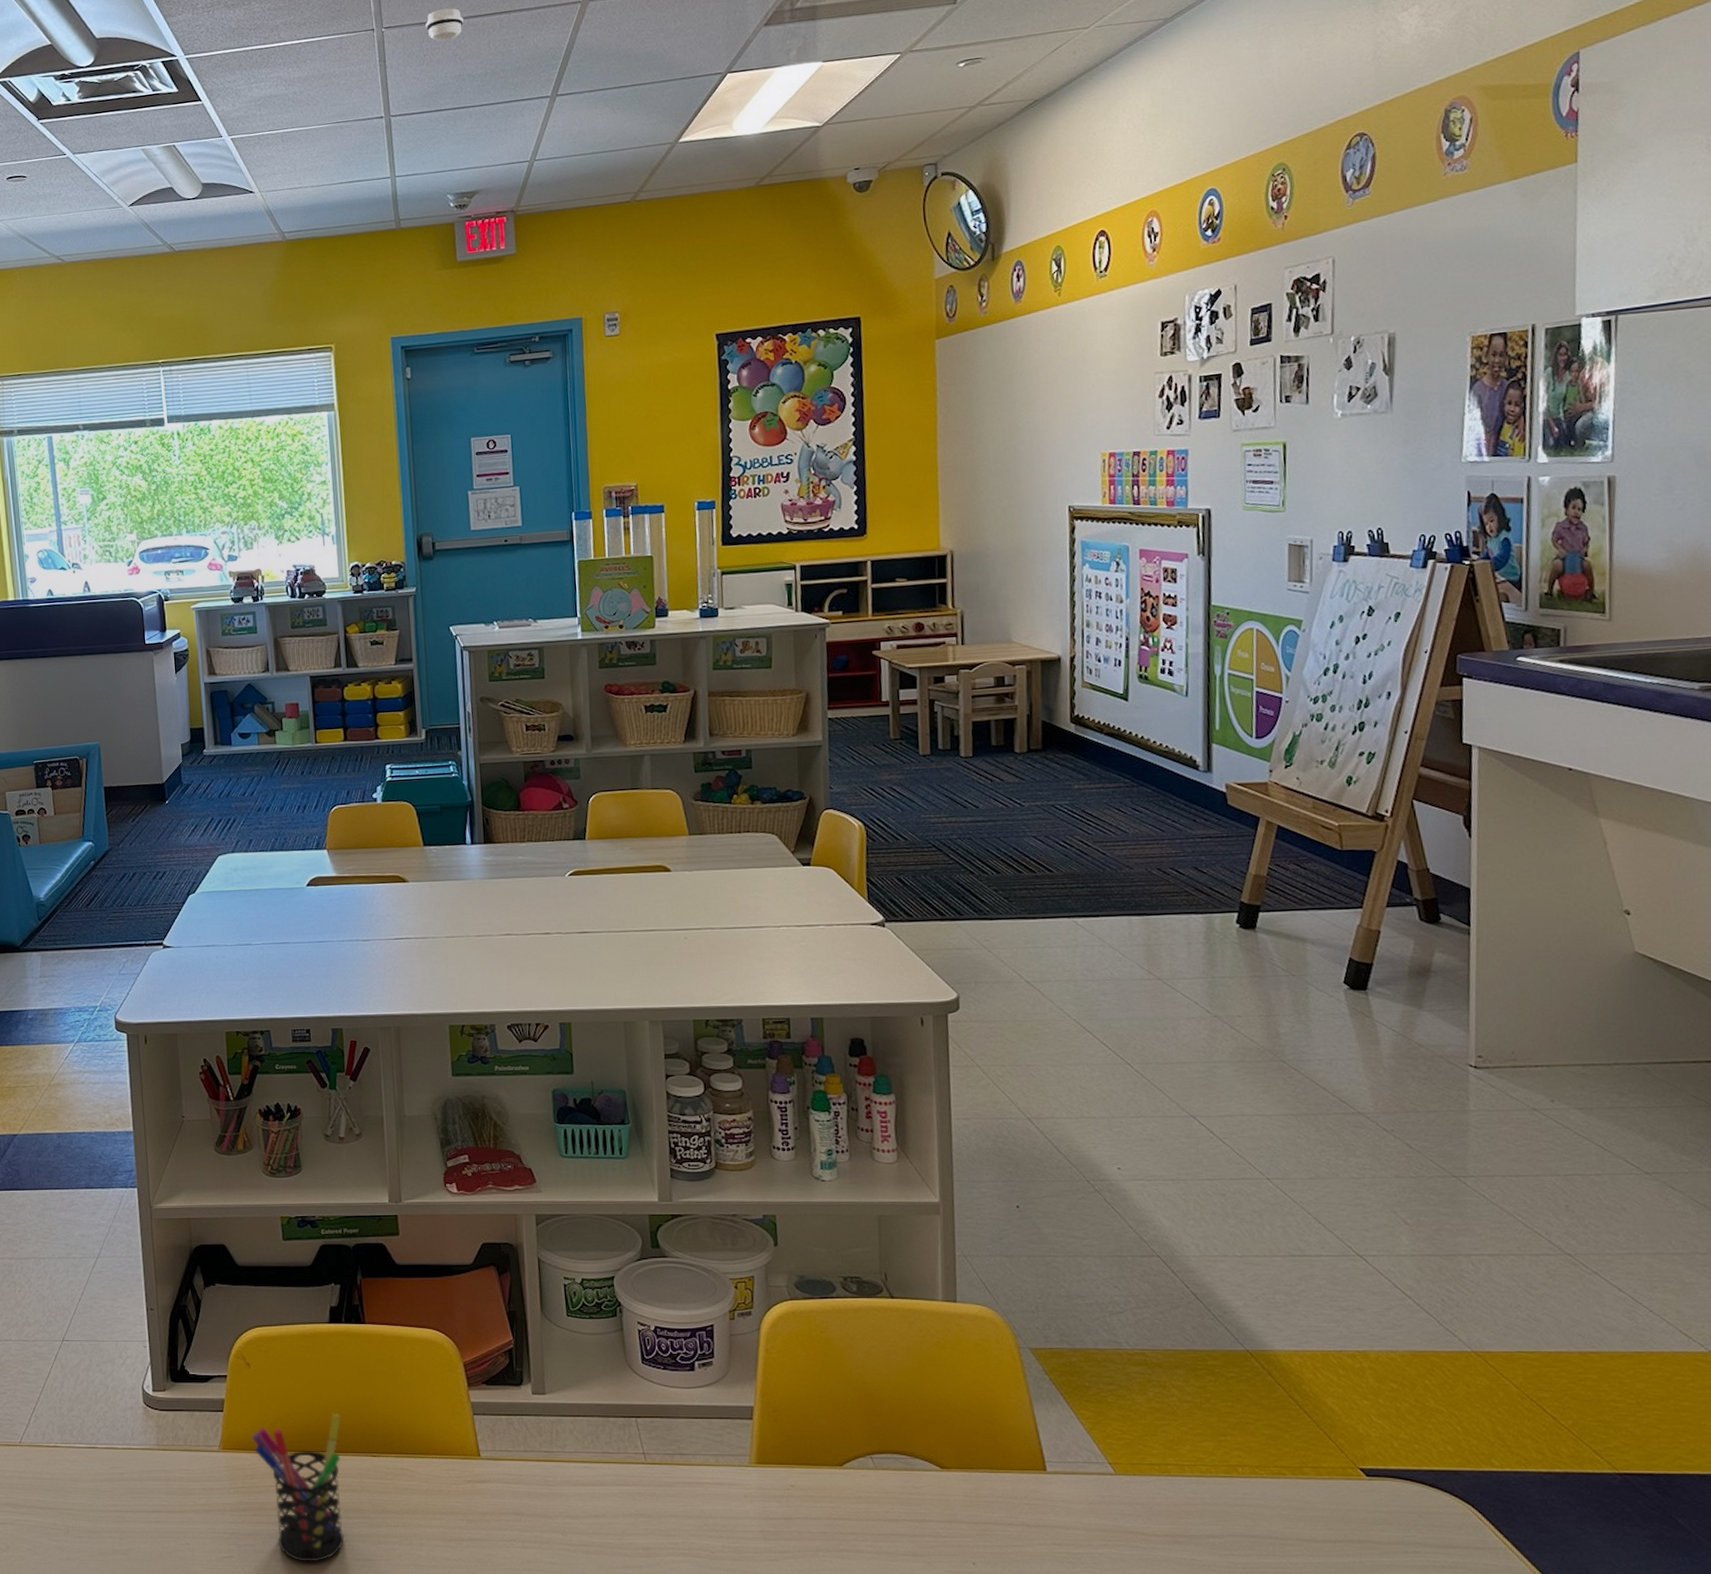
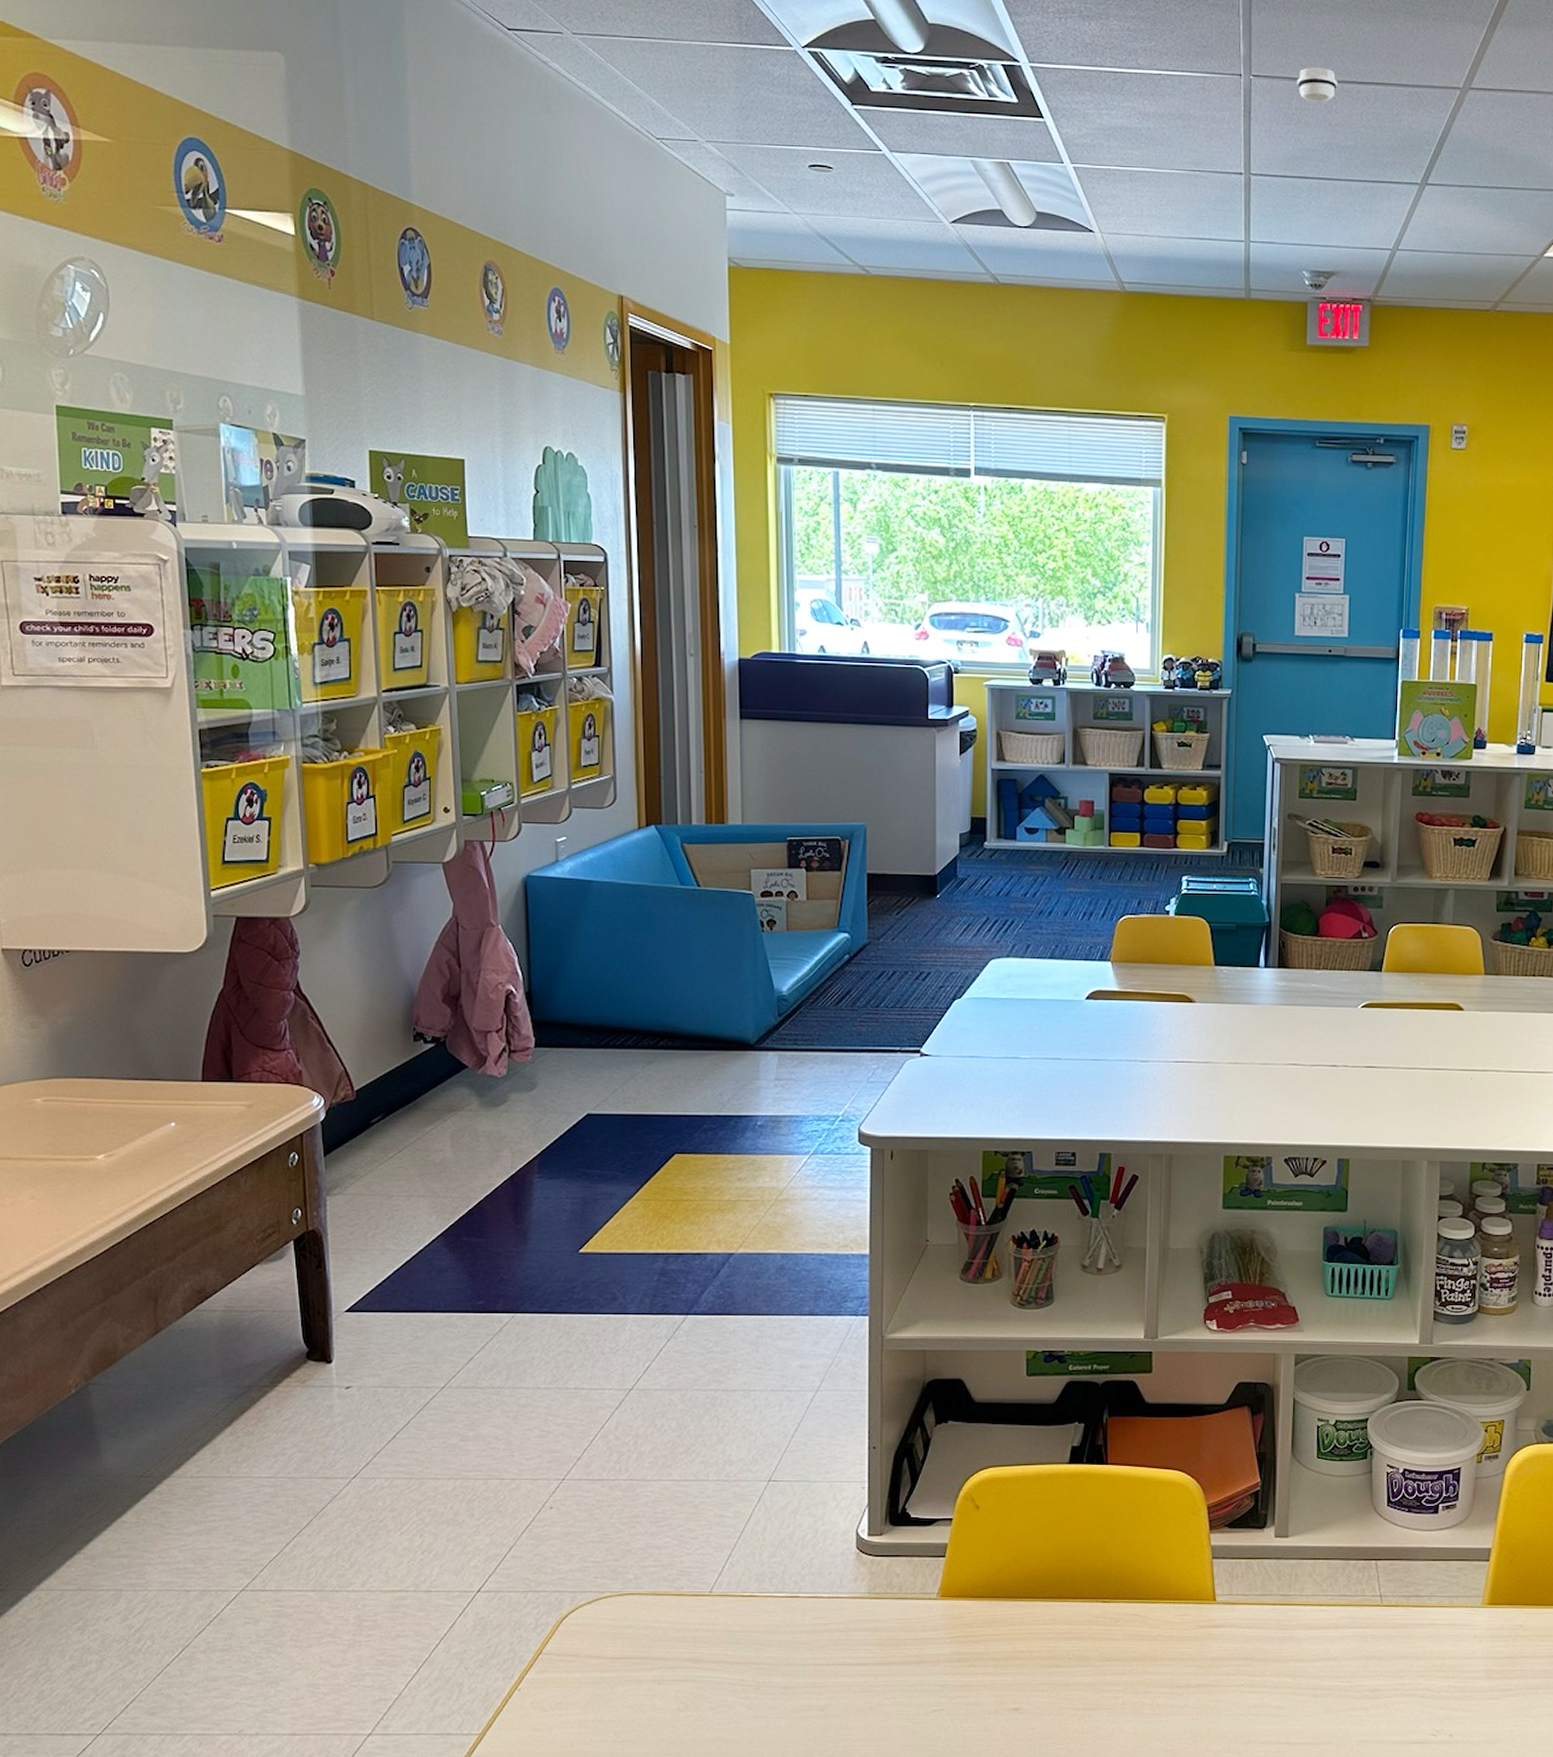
pen holder: present [252,1414,345,1562] -> none [975,1558,1072,1714]

